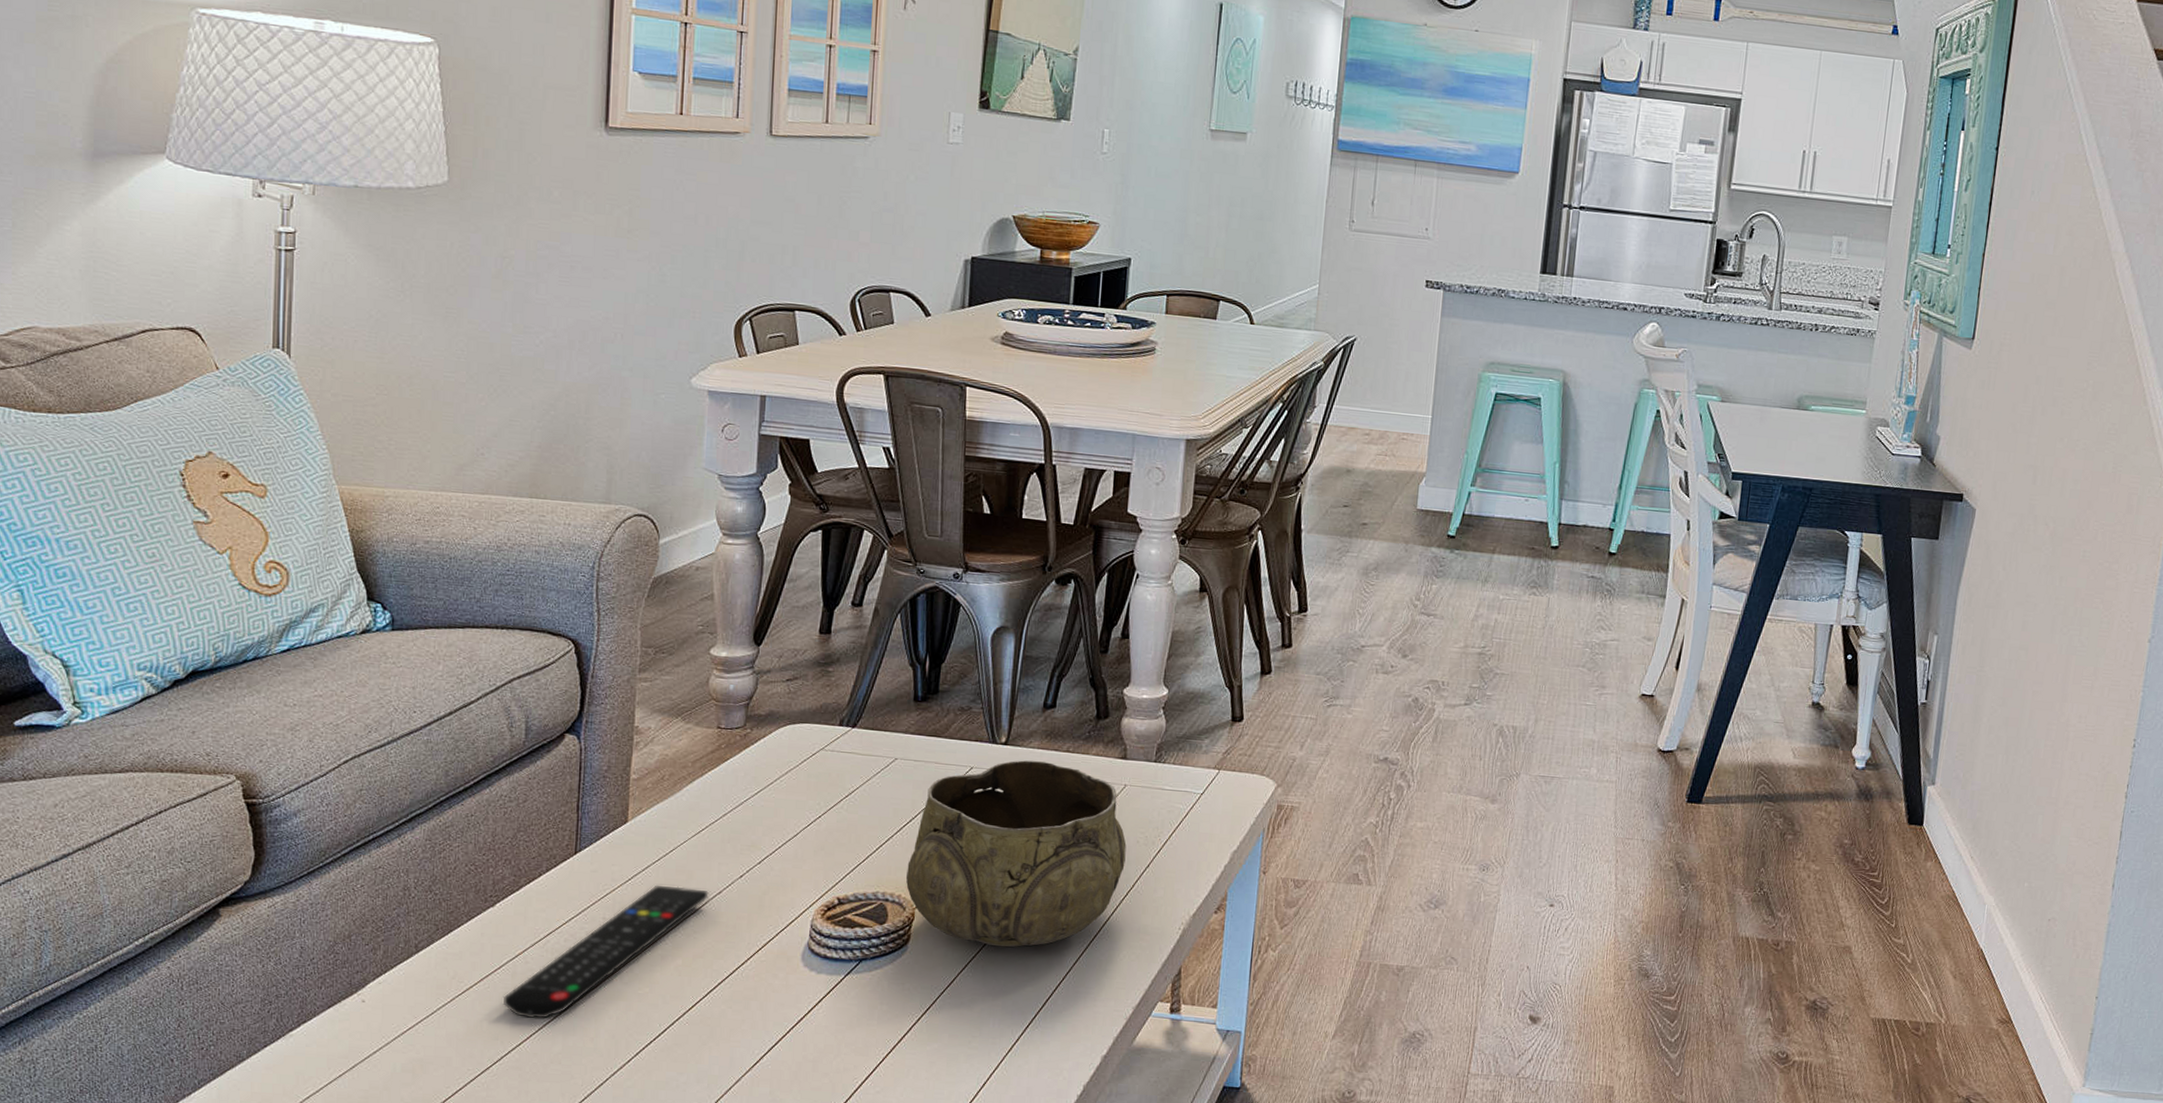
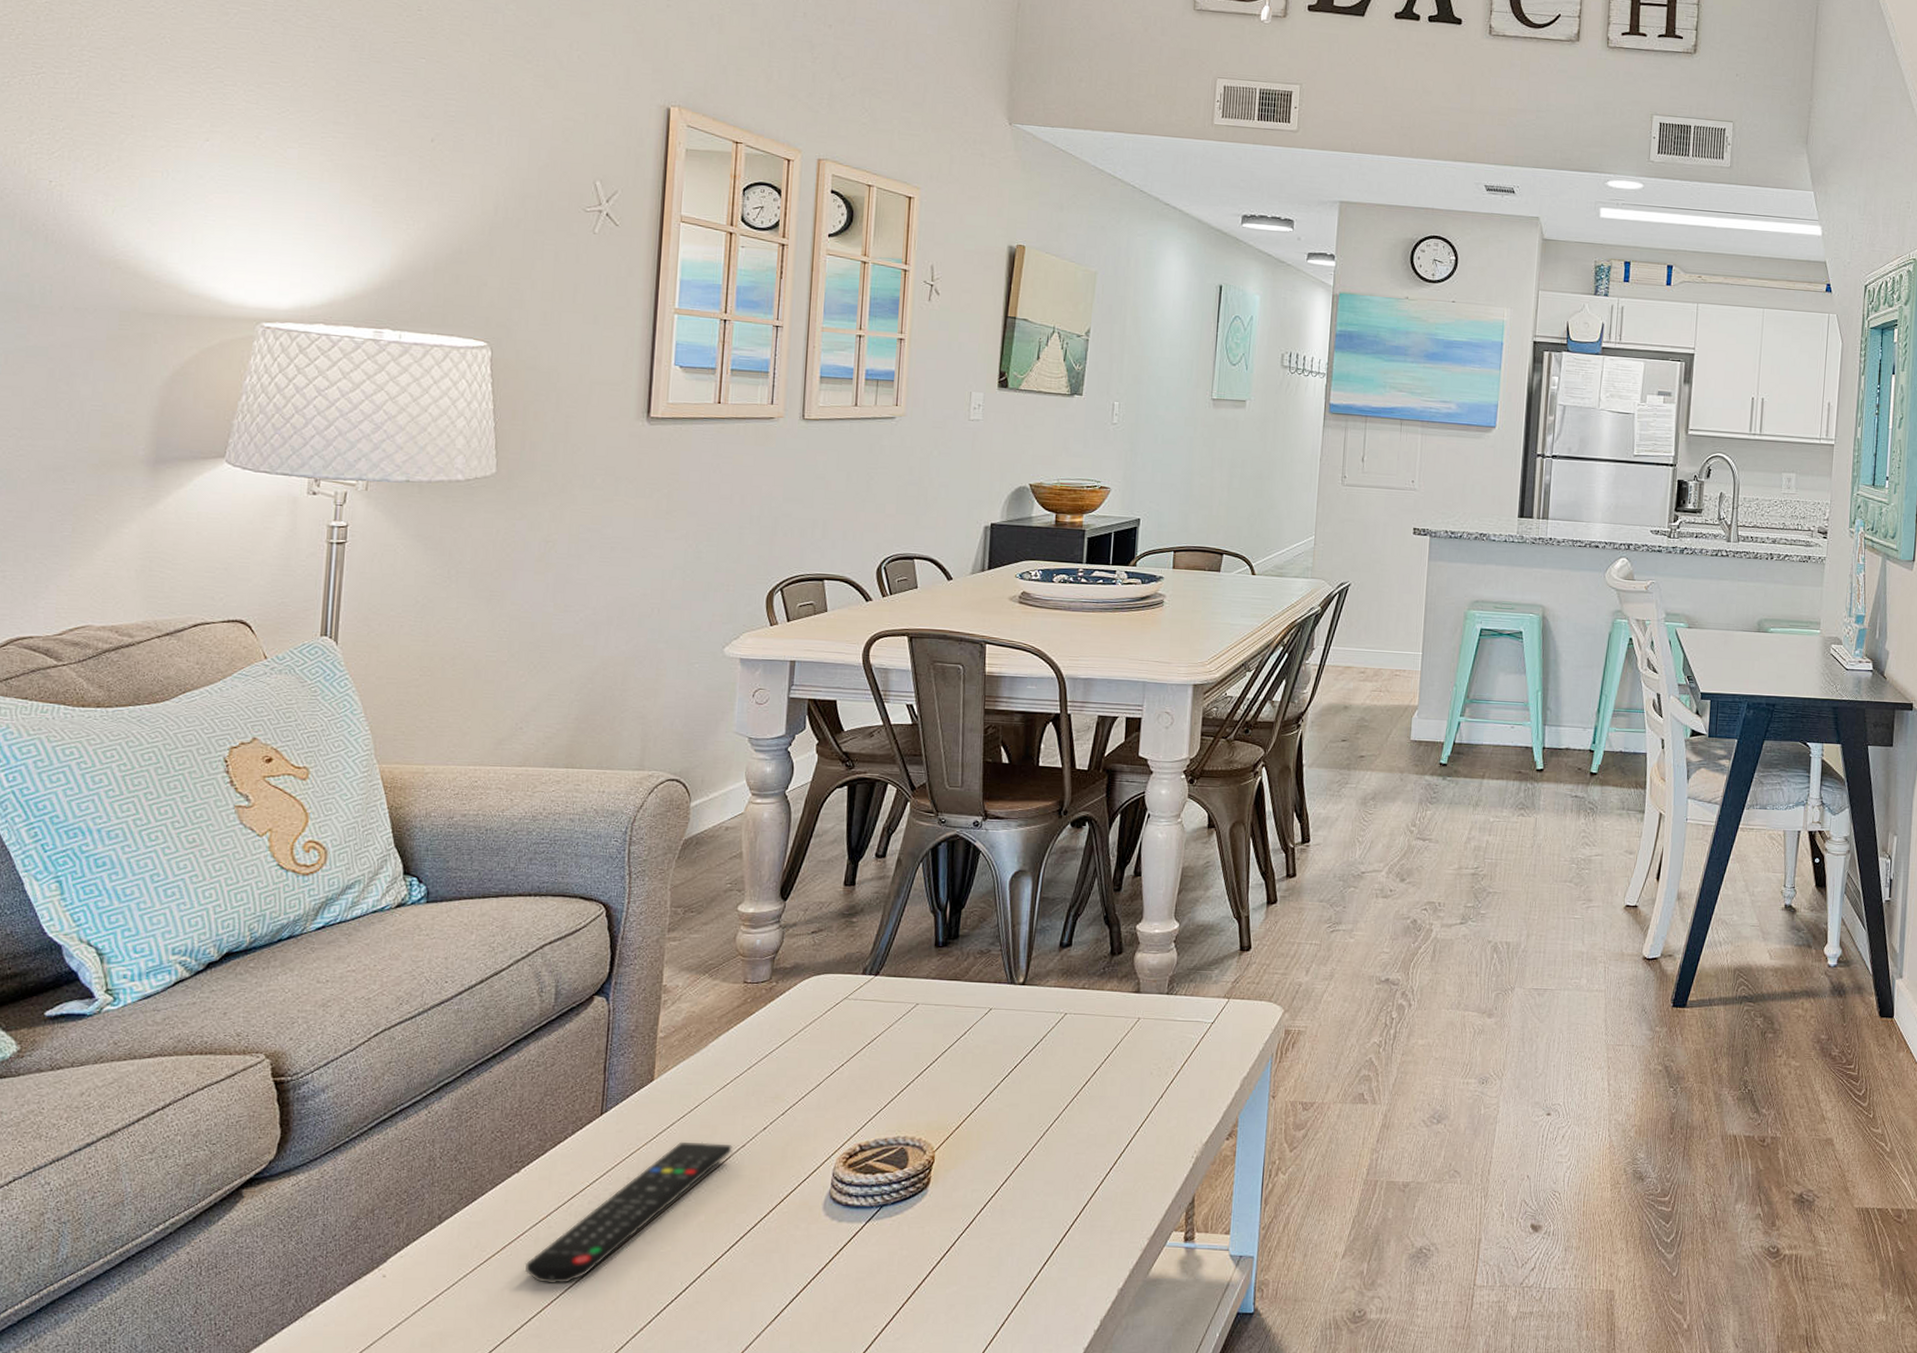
decorative bowl: present [906,760,1127,948] -> none [926,998,1141,1185]

